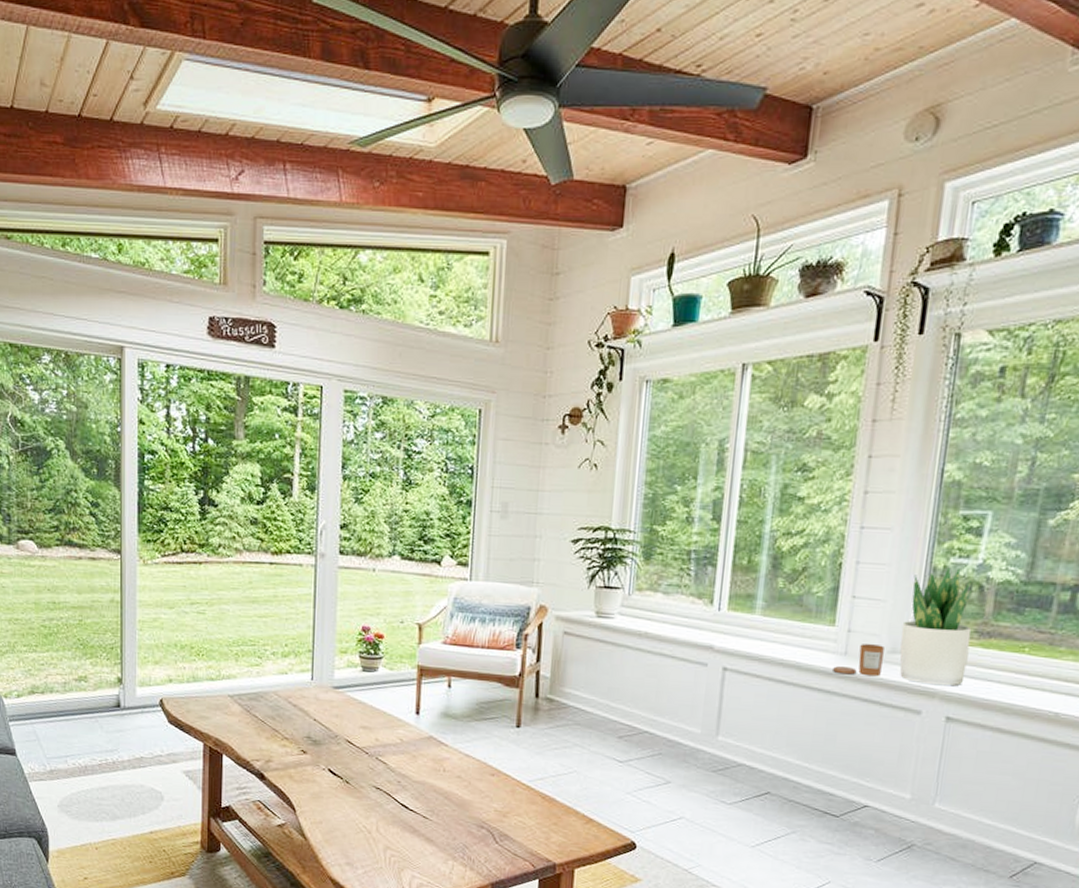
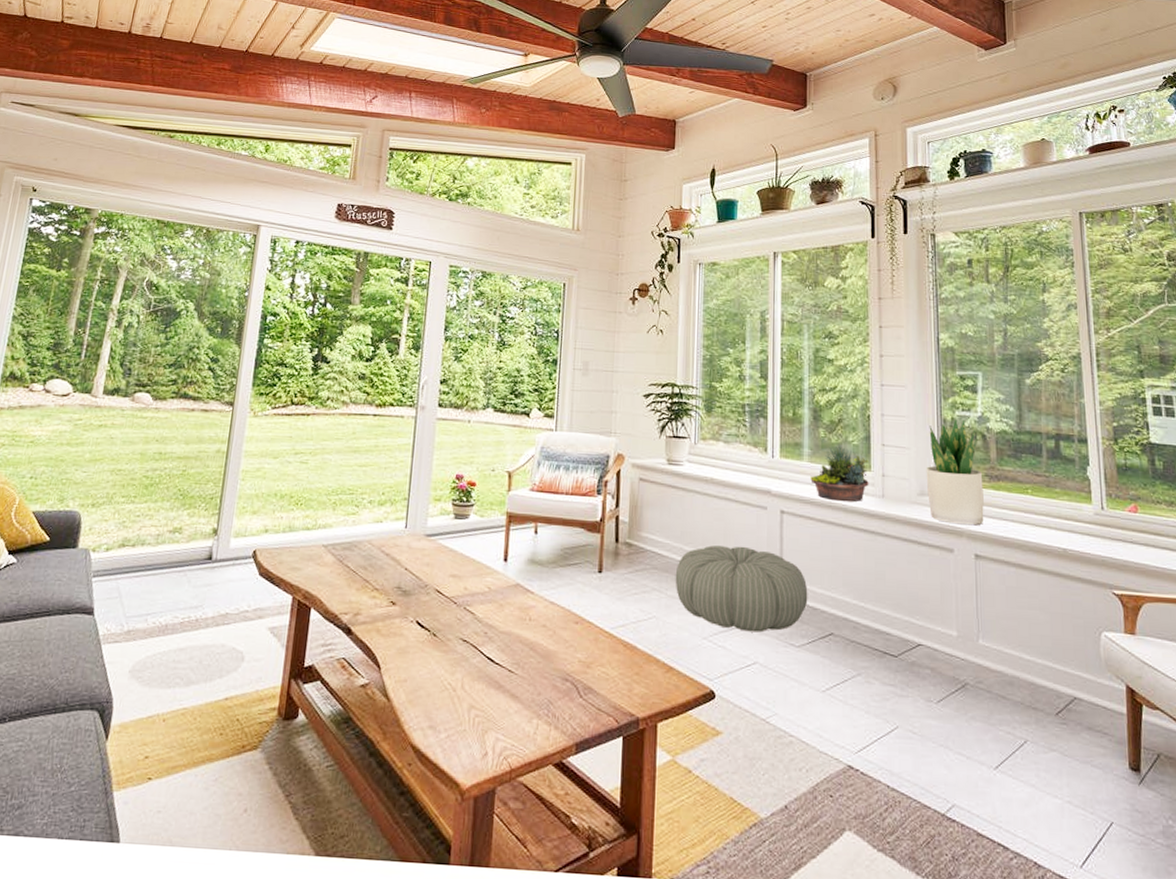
pouf: none [599,702,746,790] -> present [675,545,808,633]
succulent planter: none [761,597,834,659] -> present [810,445,869,502]
candle: present [833,644,884,677] -> none [874,487,915,517]

